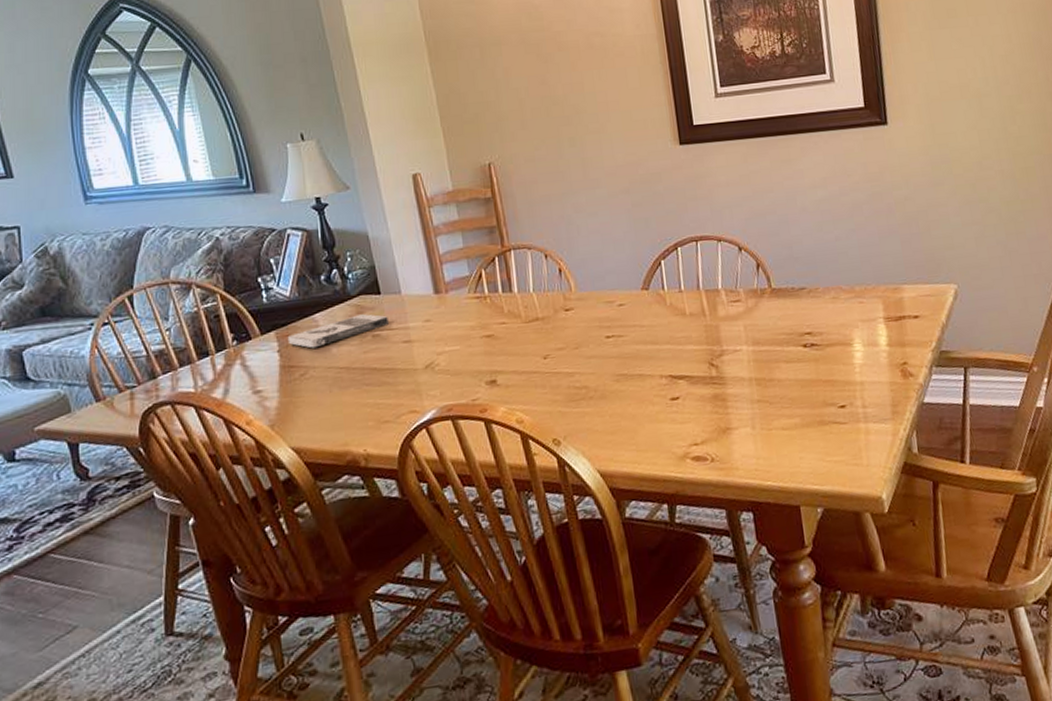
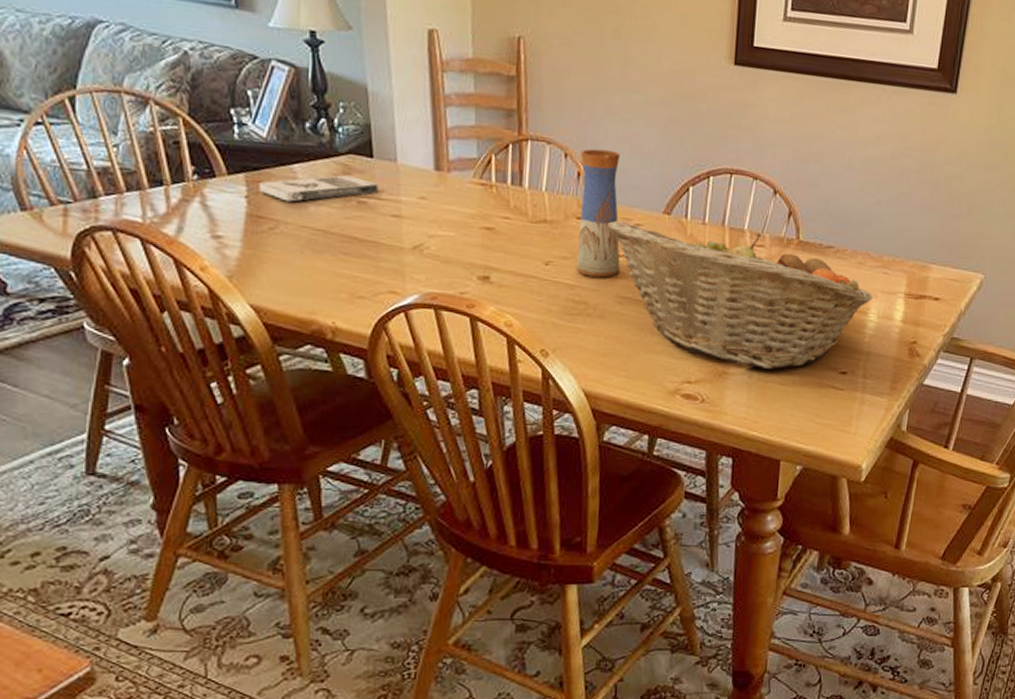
vase: none [558,243,612,362] -> present [576,148,621,278]
fruit basket: none [593,289,854,418] -> present [607,220,873,370]

